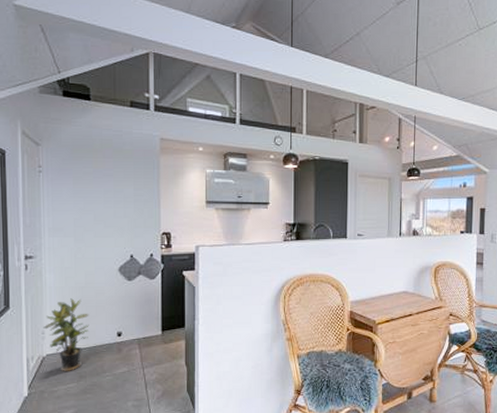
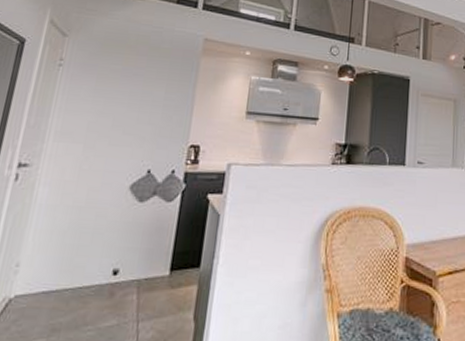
potted plant: present [43,298,89,371] -> none [19,221,82,321]

